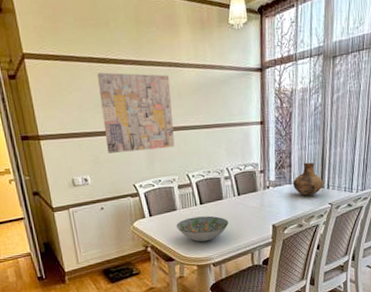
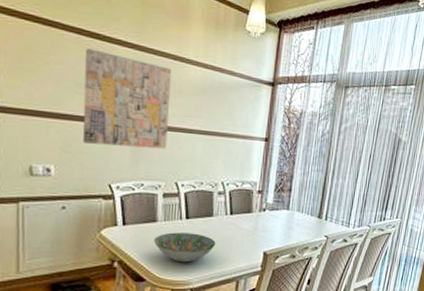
vase: present [292,162,324,196] -> none [290,189,322,225]

